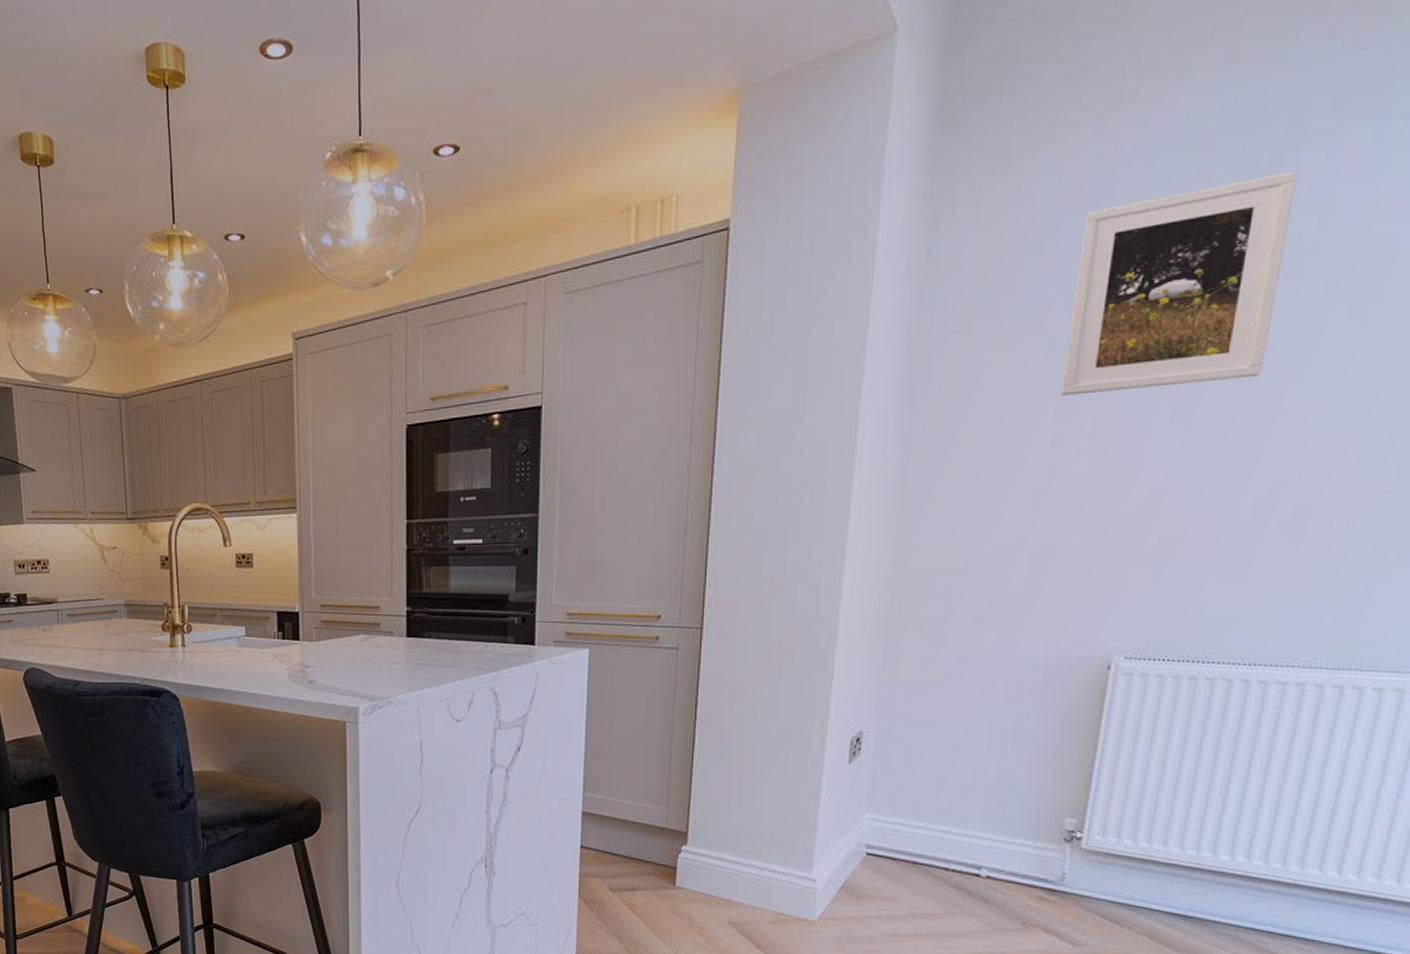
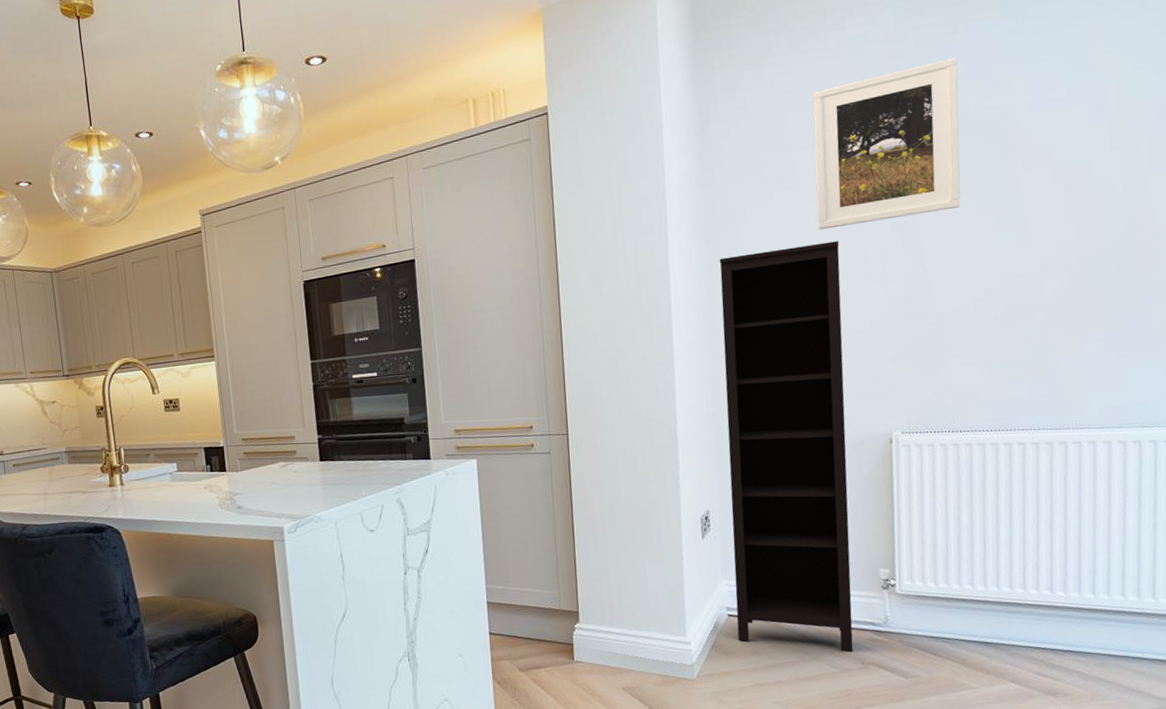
bookcase: none [875,411,1086,909] -> present [719,241,853,652]

